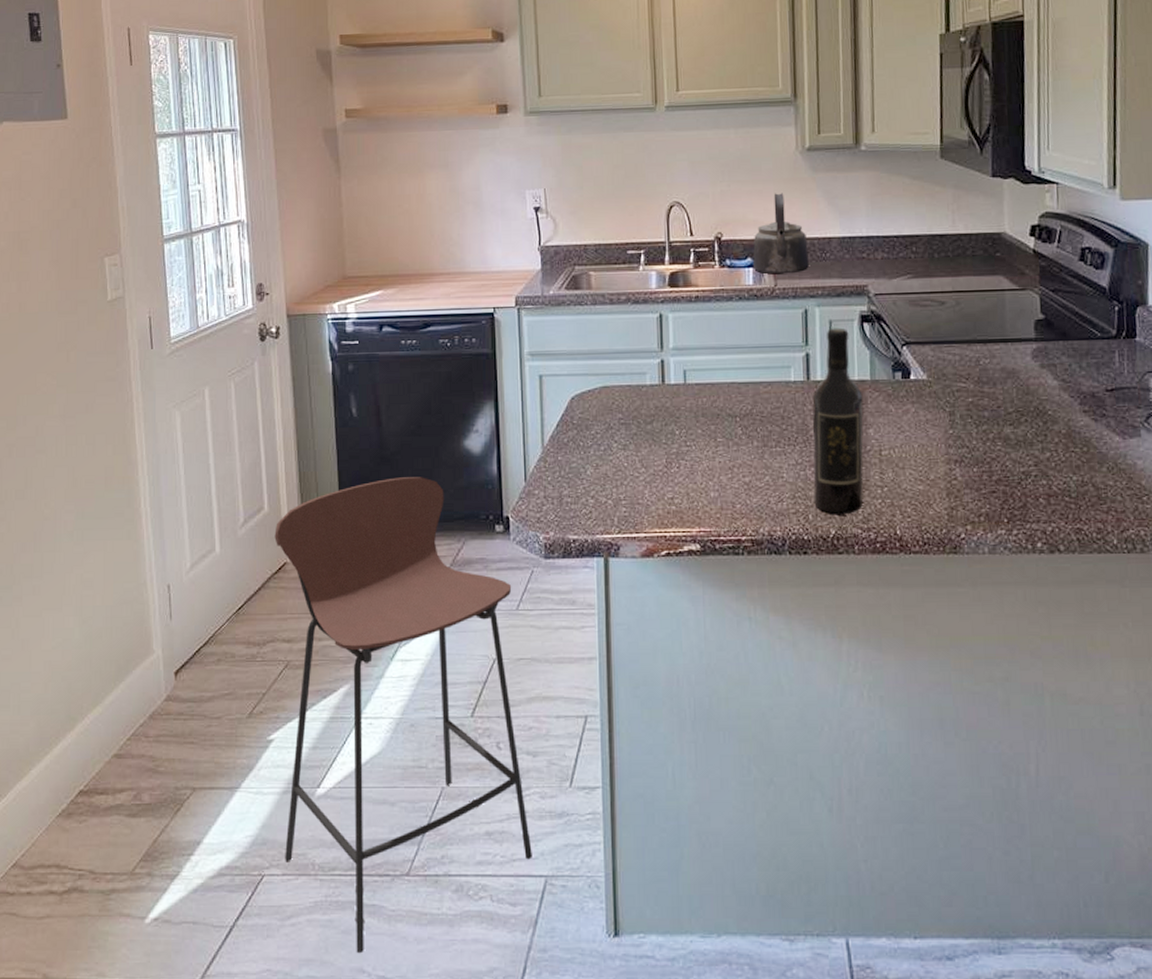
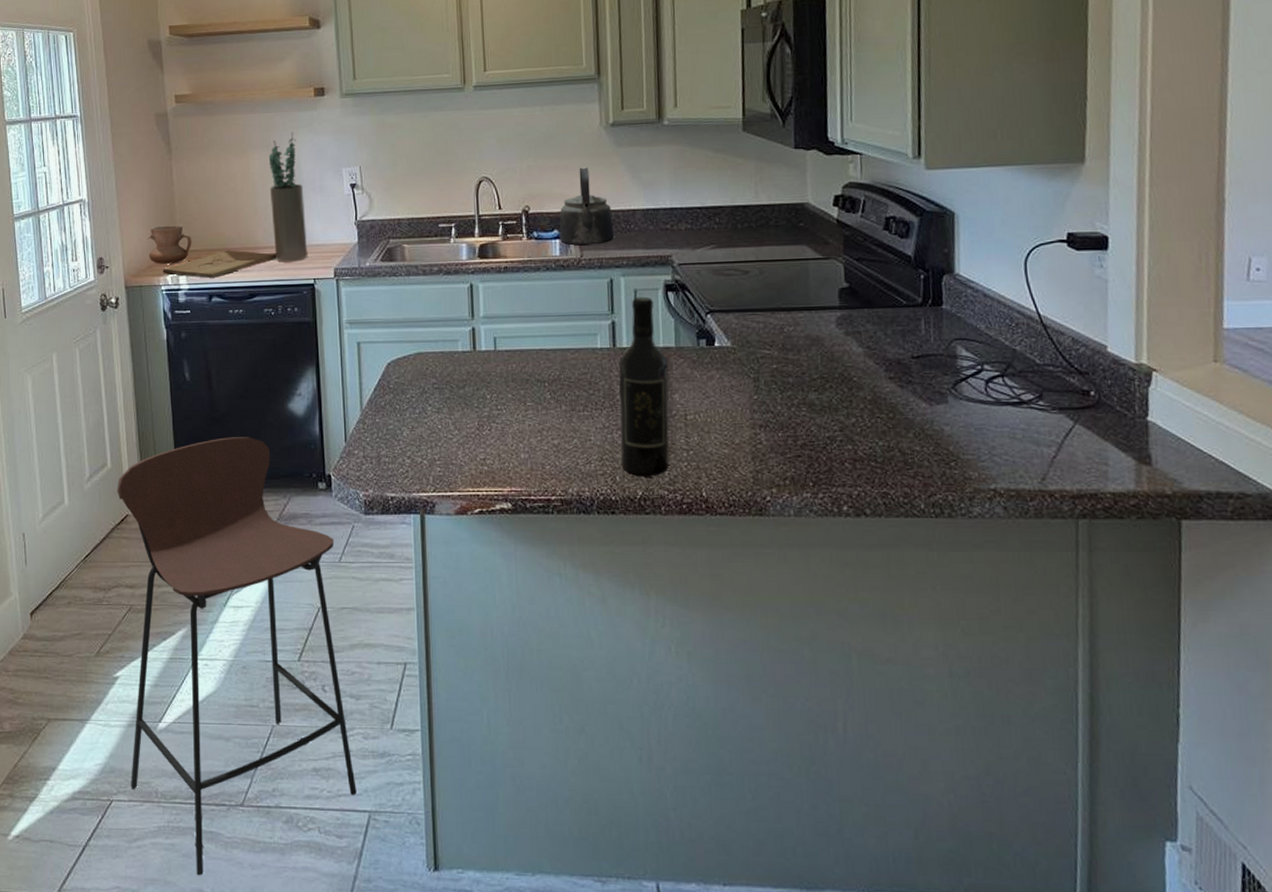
ceramic jug: none [312,248,362,291] -> present [147,224,192,264]
cutting board: none [329,276,454,307] -> present [163,250,277,279]
vase: none [446,151,488,290] -> present [268,132,308,263]

